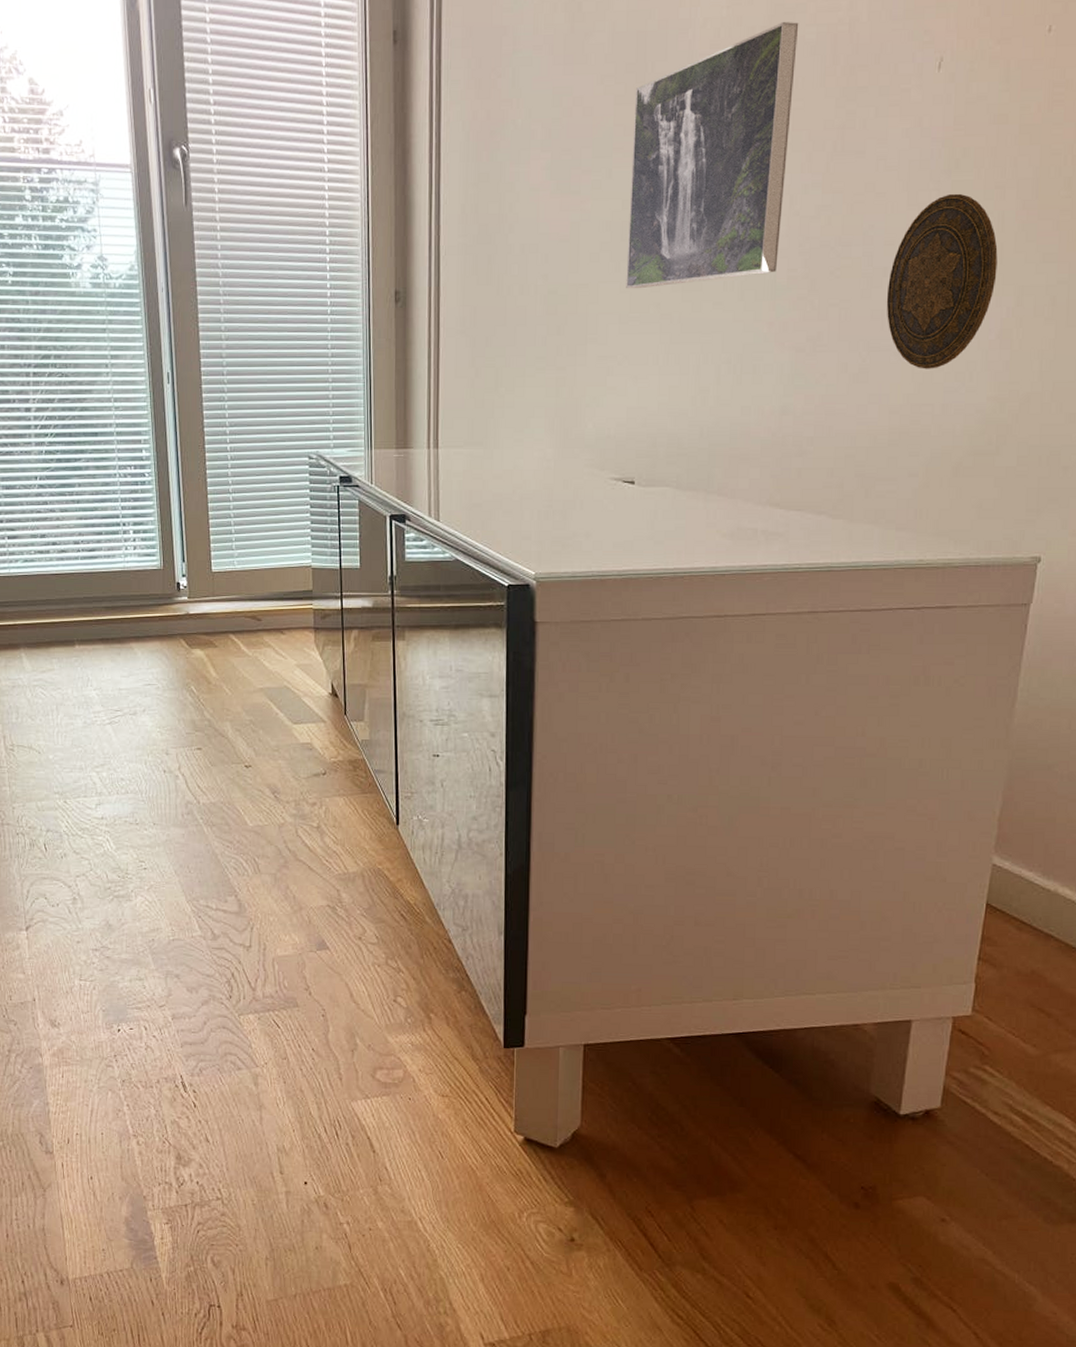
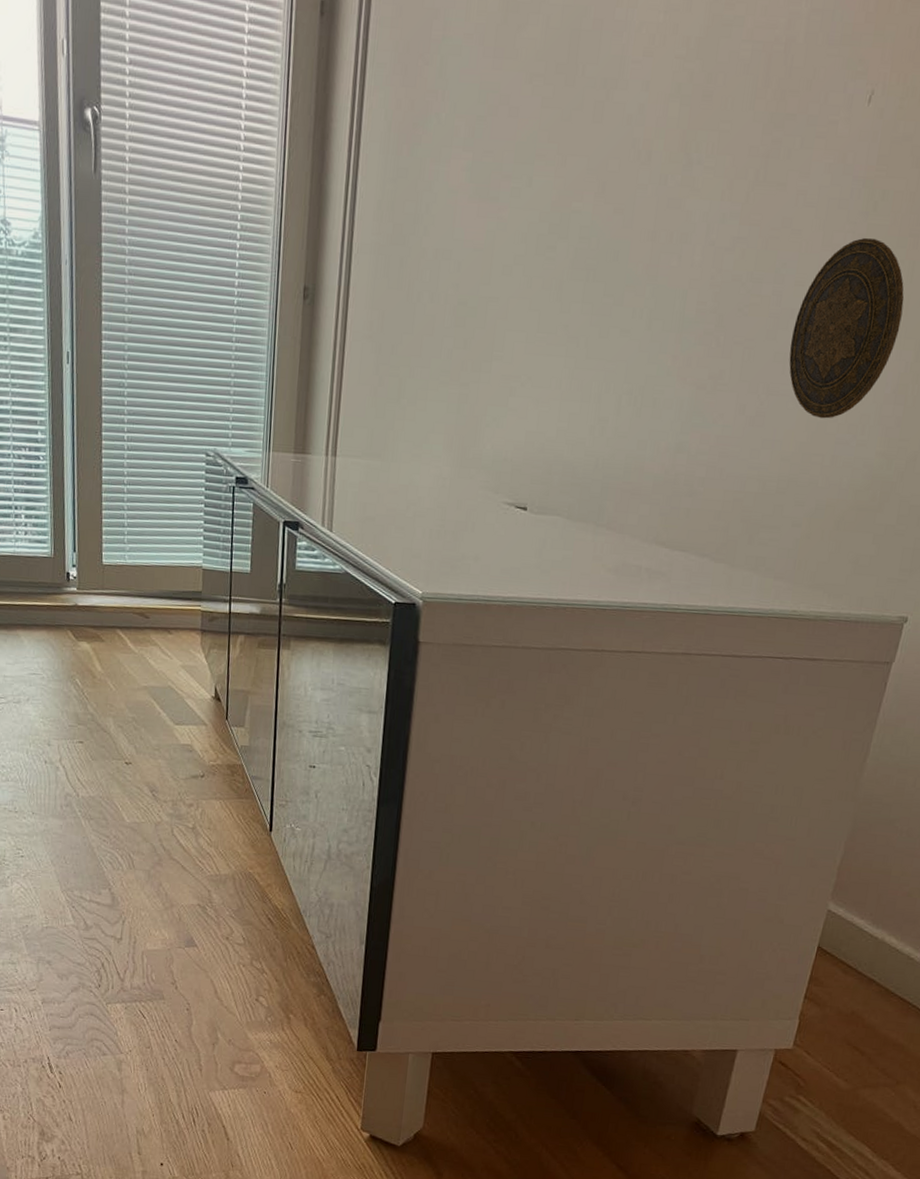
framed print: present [626,22,799,289] -> none [536,35,735,308]

